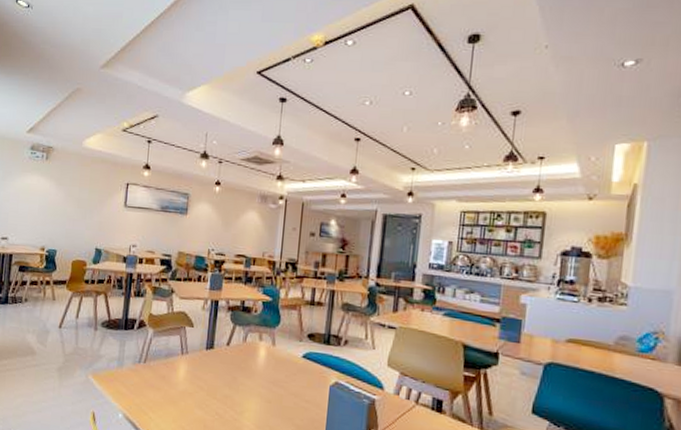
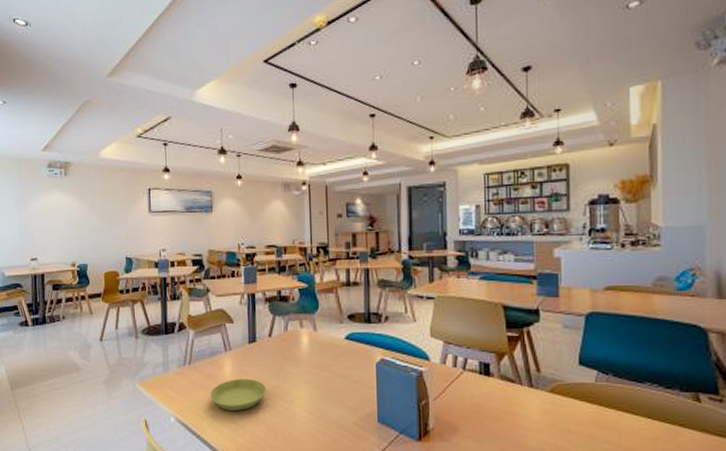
saucer: none [161,383,218,415] -> present [210,378,267,410]

